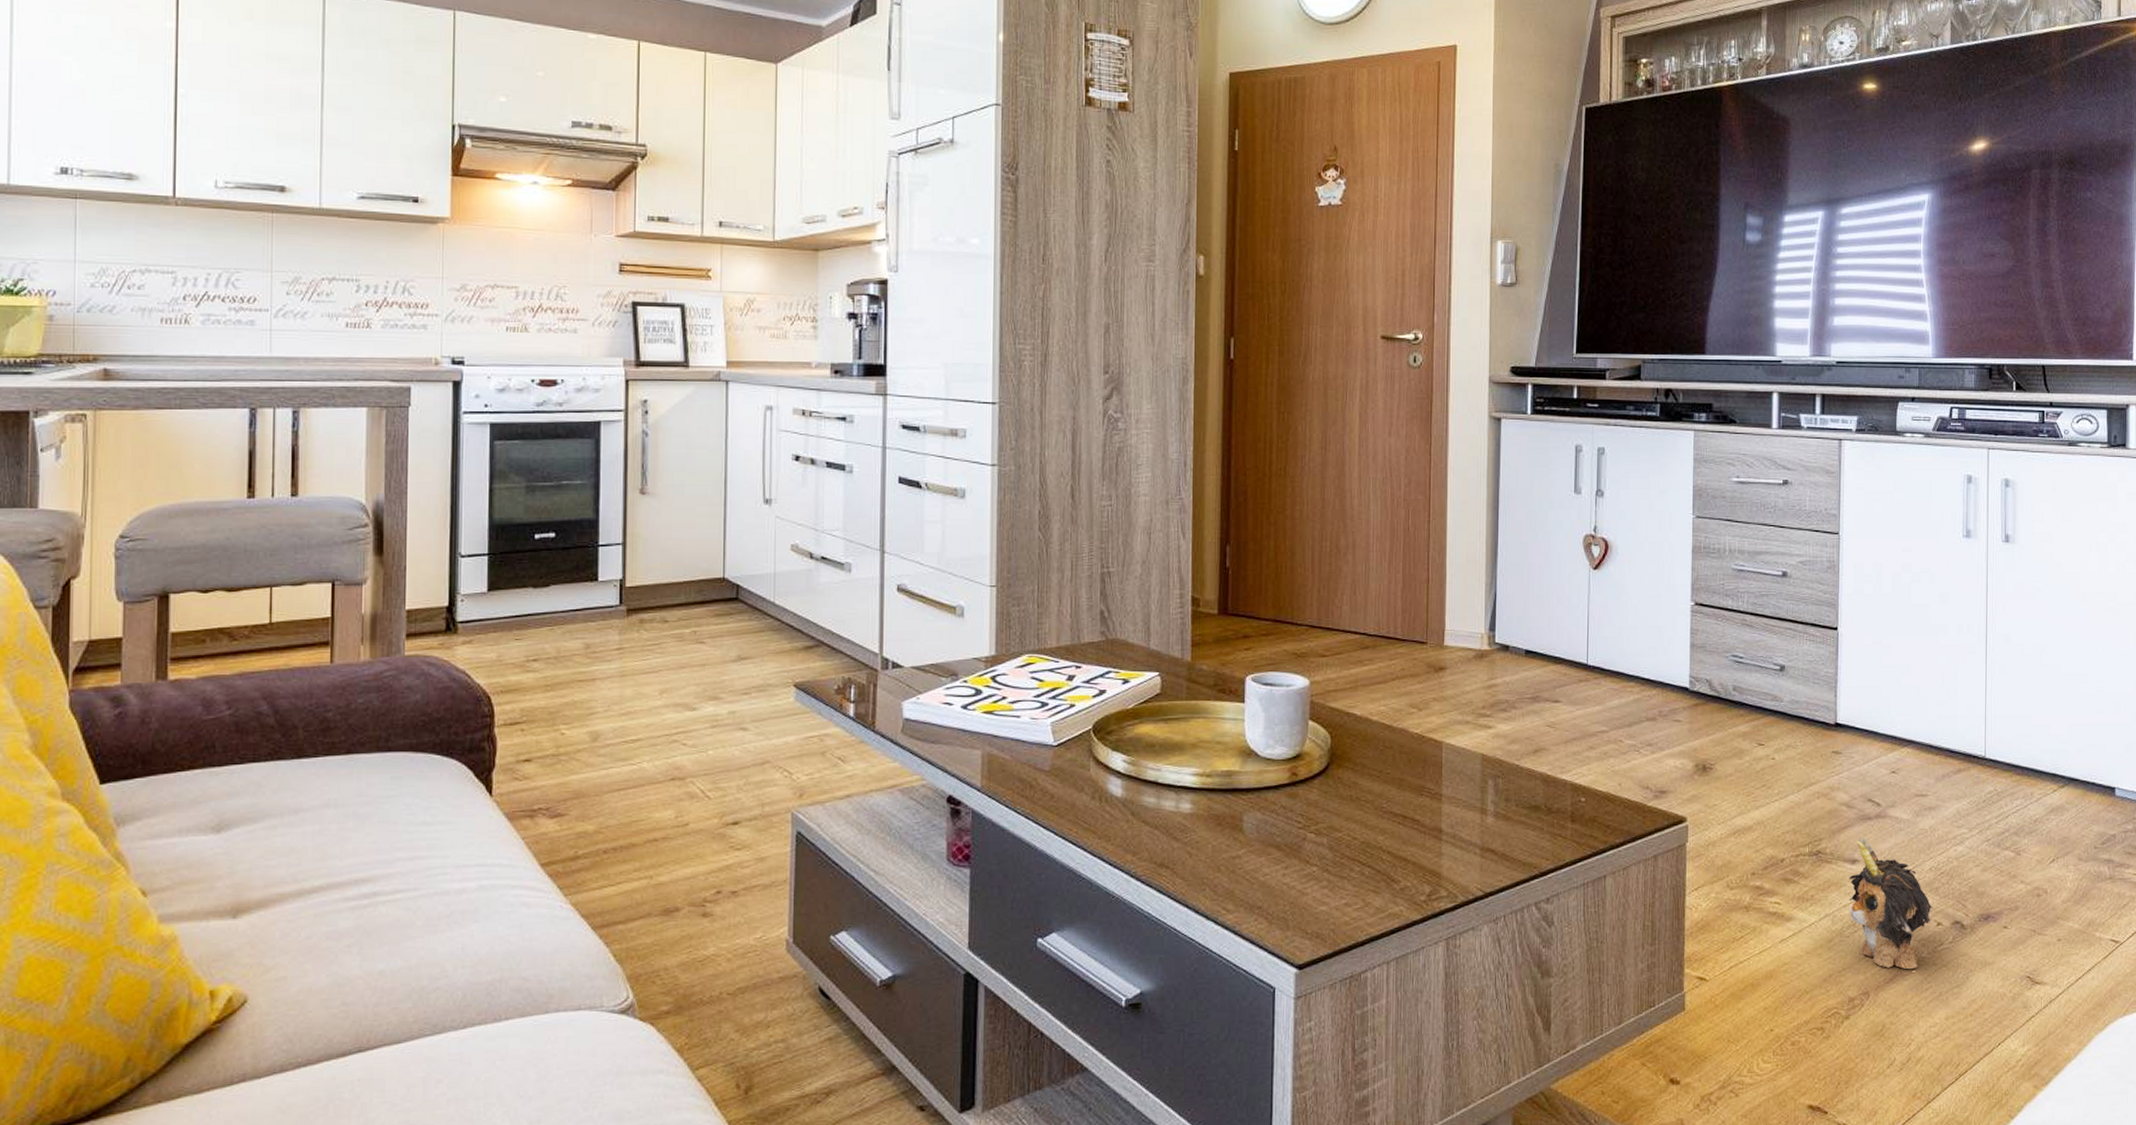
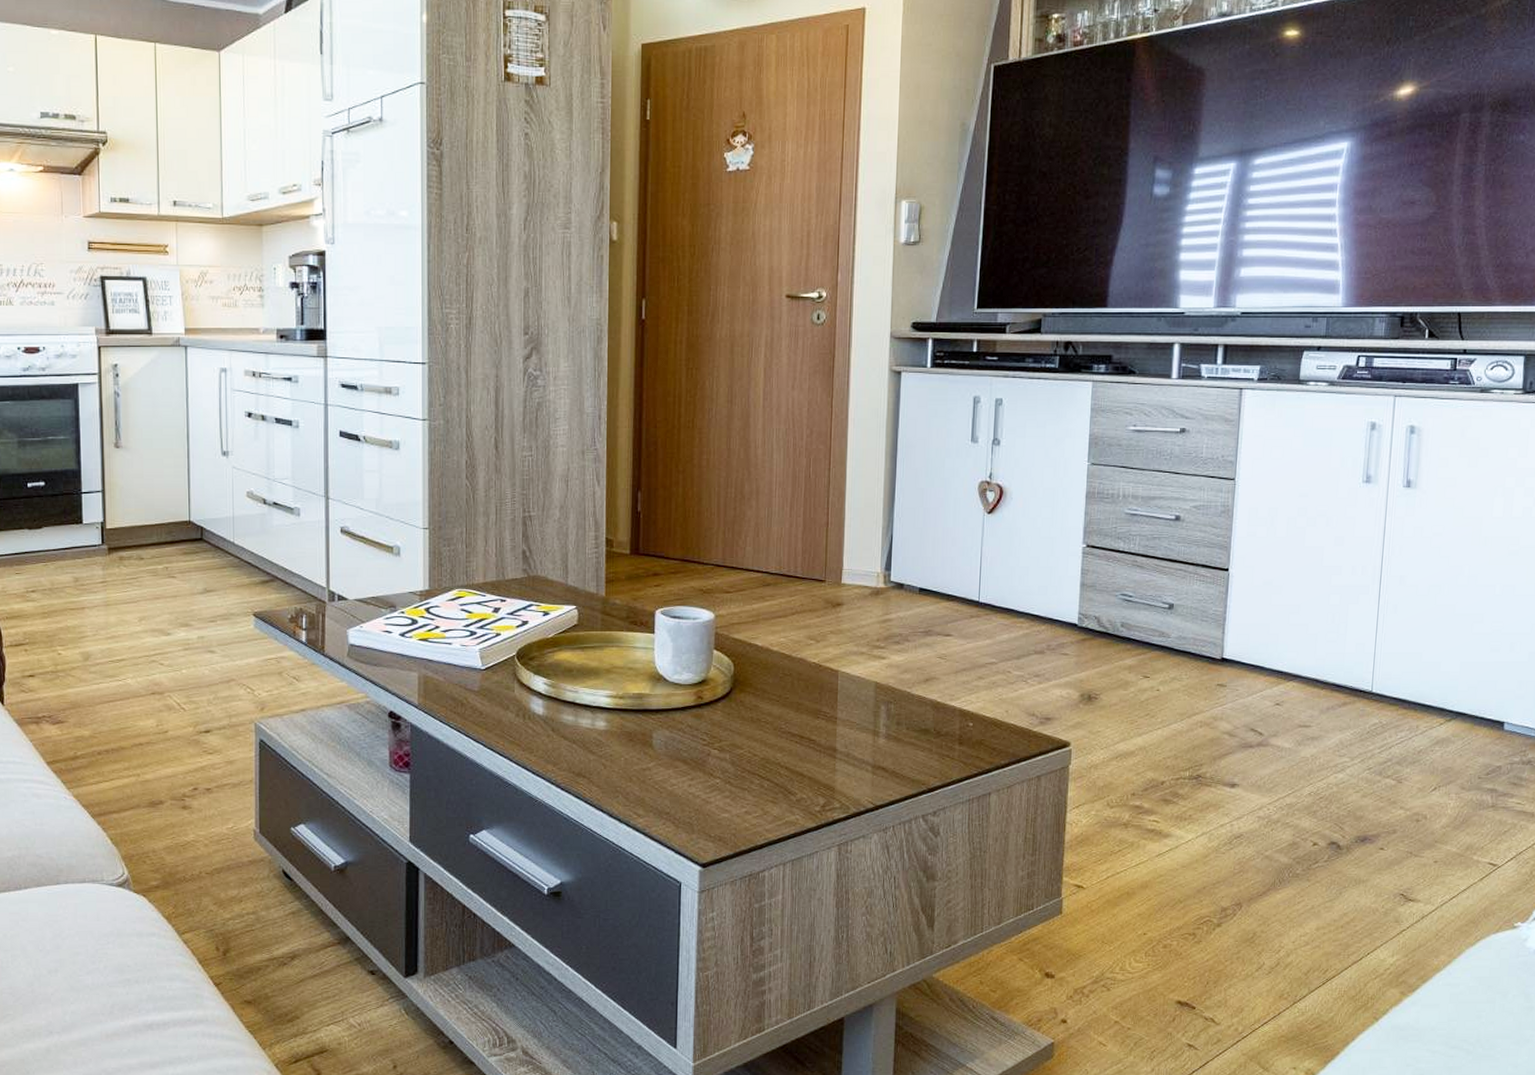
plush toy: present [1848,837,1933,969] -> none [1226,763,1310,883]

